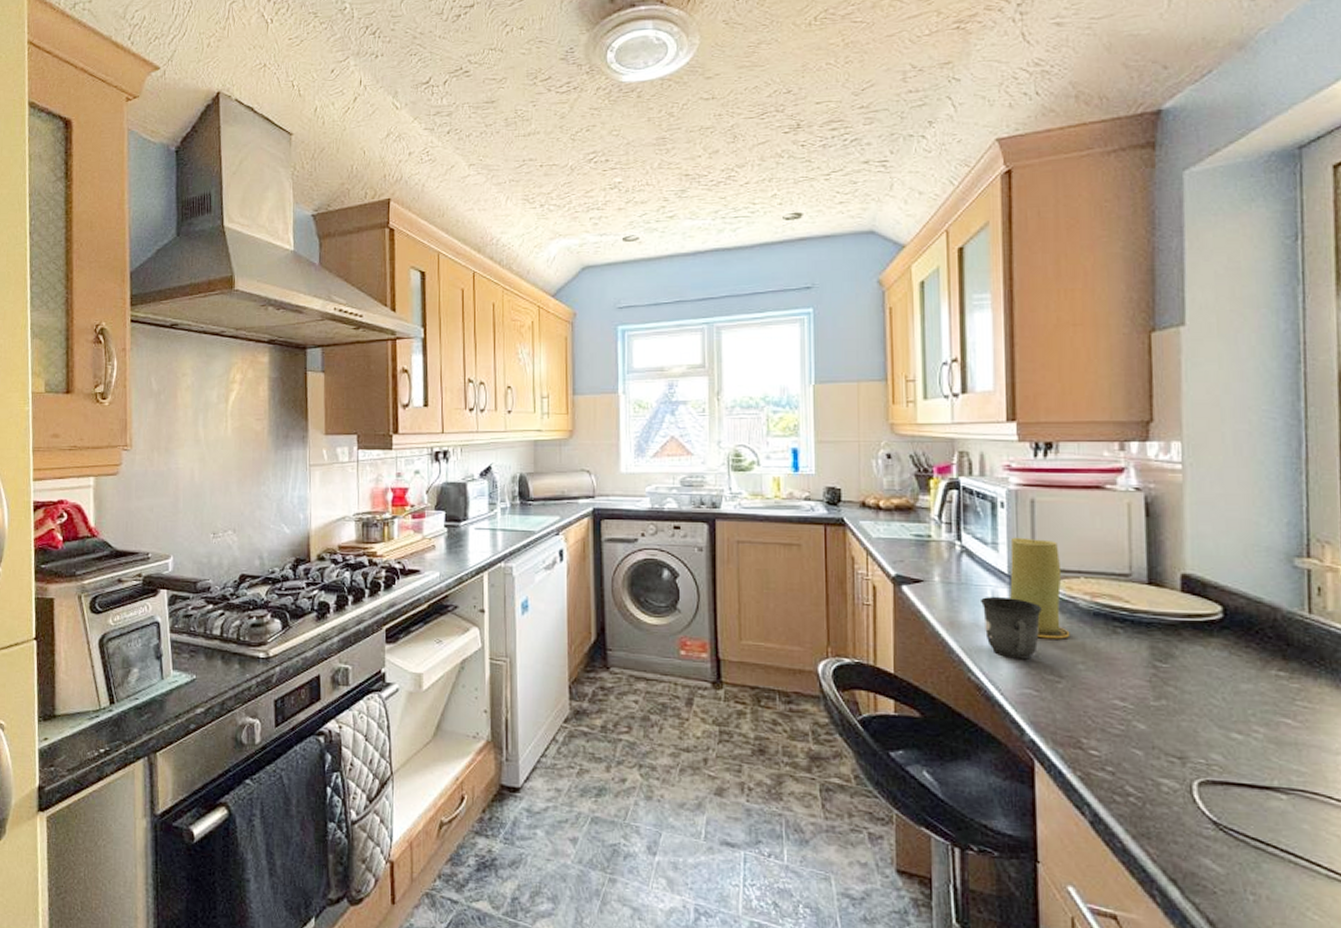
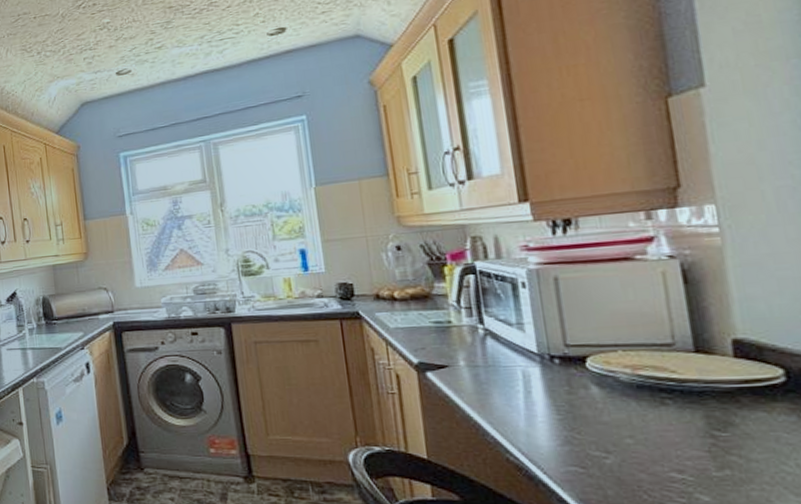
mug: present [981,596,1042,660] -> none [511,375,579,437]
candle: present [1010,537,1070,639] -> none [537,315,614,415]

